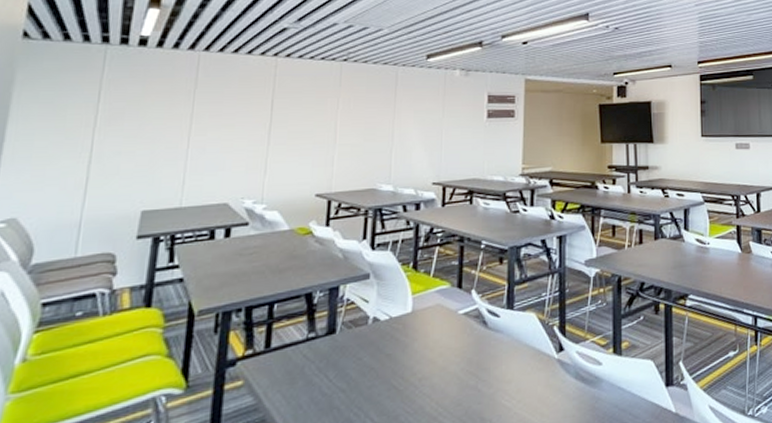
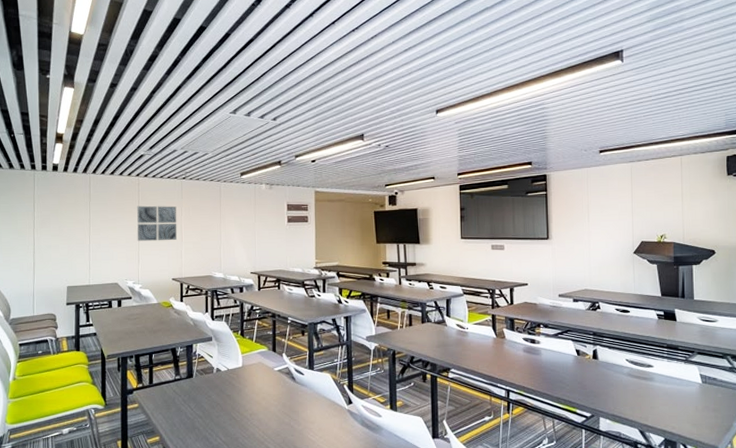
wall art: none [265,95,331,145] -> present [137,205,177,242]

